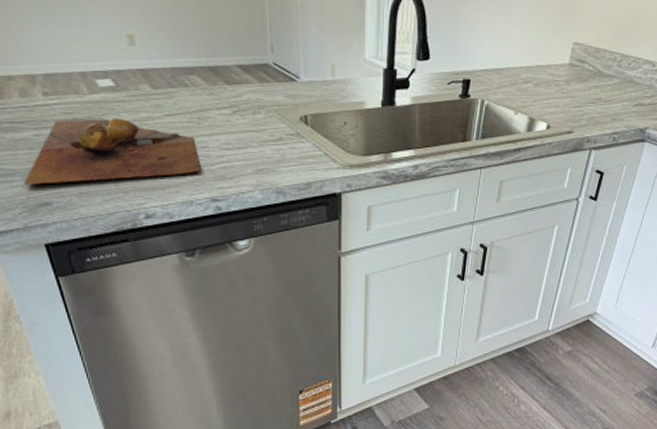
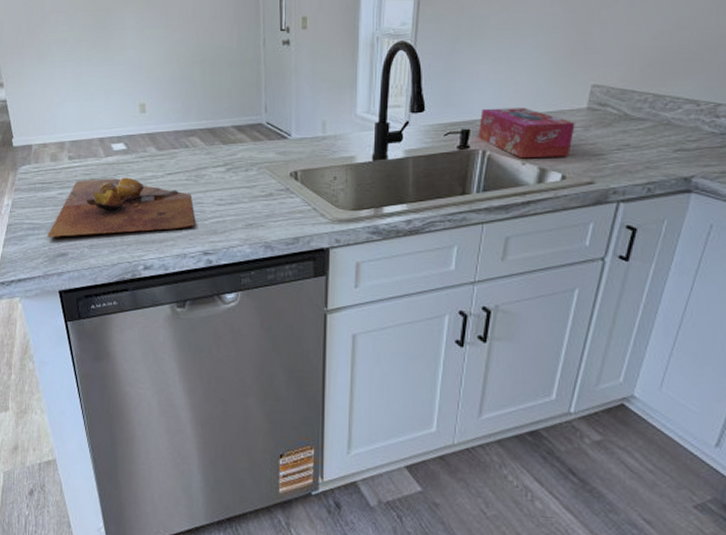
tissue box: none [477,59,559,109] -> present [477,108,575,159]

